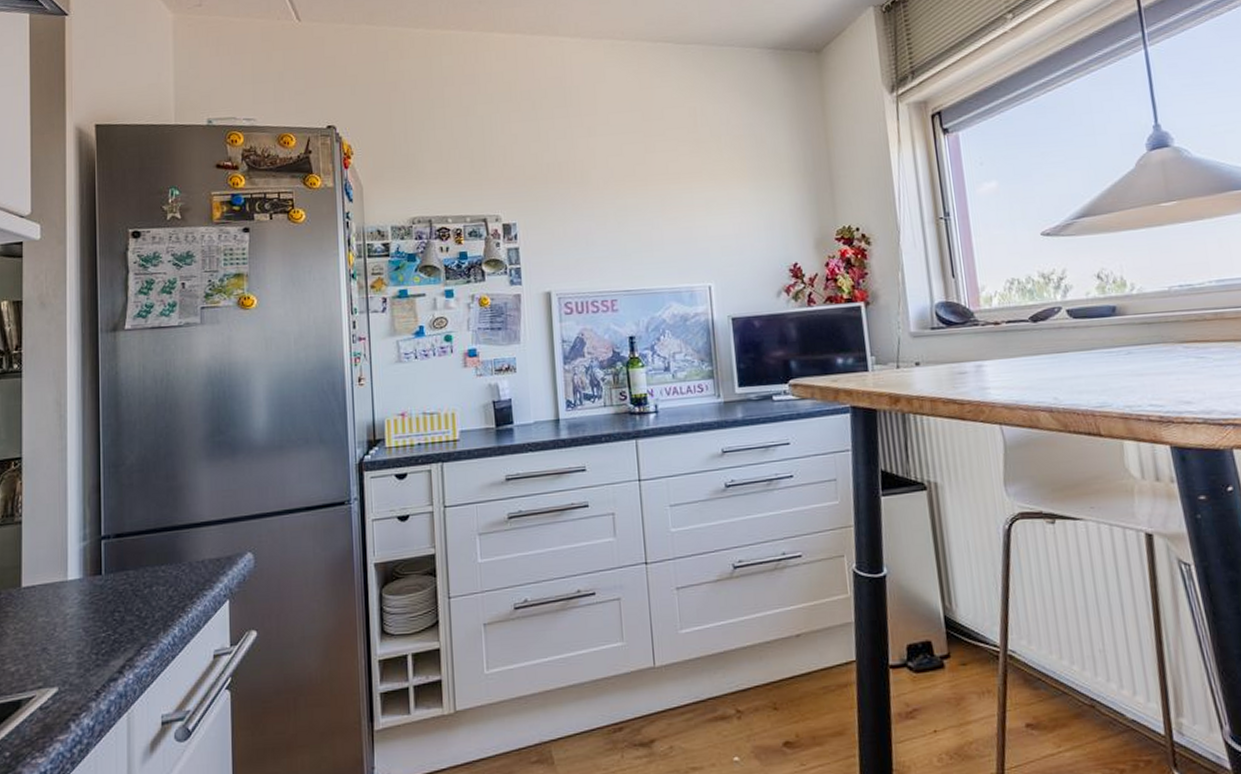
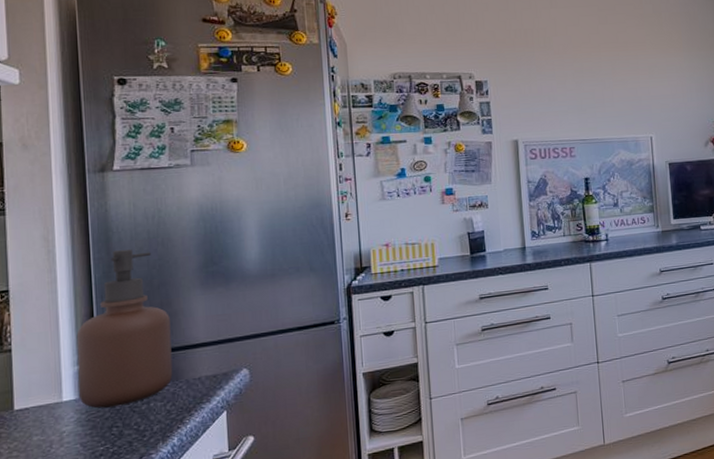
soap dispenser: none [83,416,176,590] -> present [76,249,173,409]

